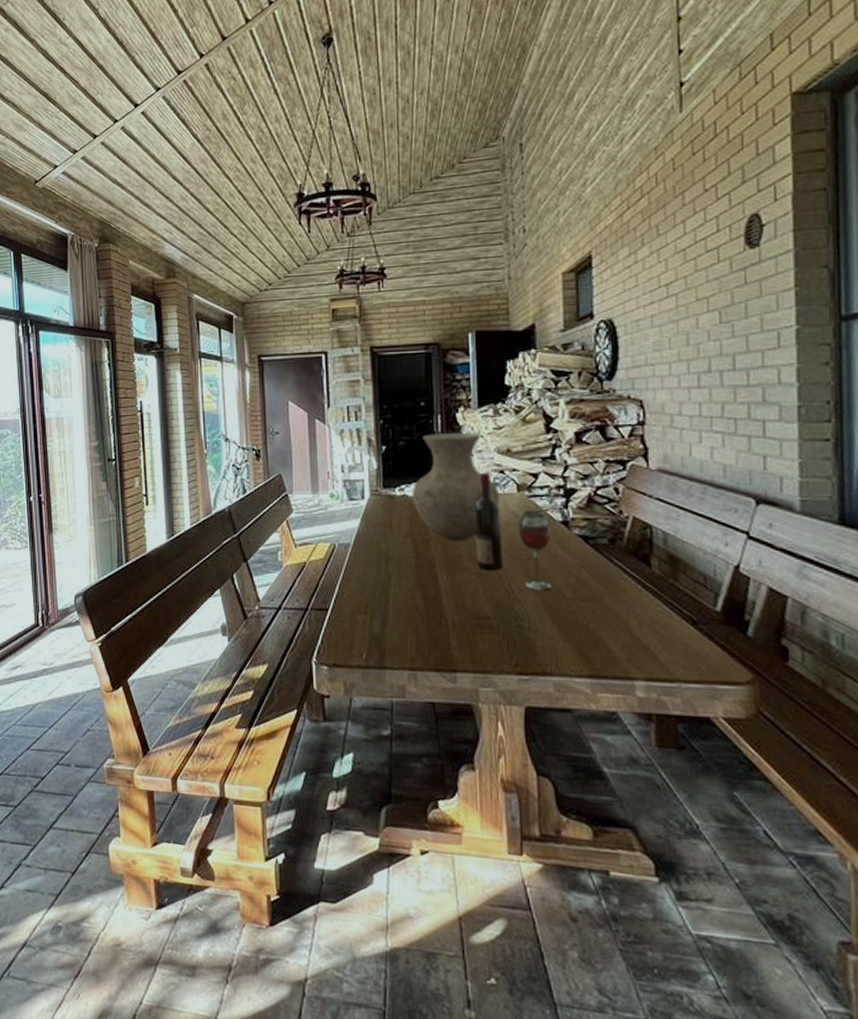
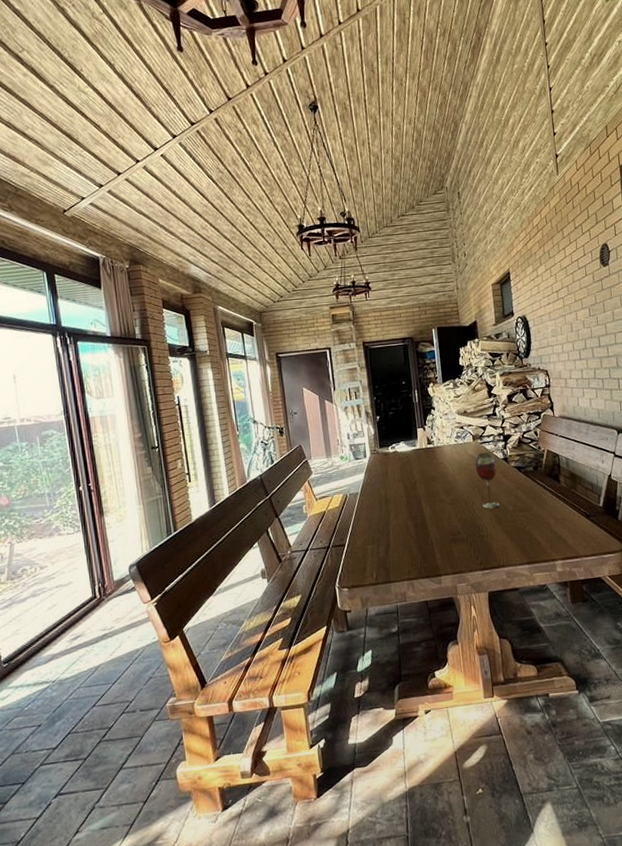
vase: present [412,432,499,541] -> none [401,401,461,481]
wine bottle: present [474,472,503,570] -> none [445,428,467,499]

